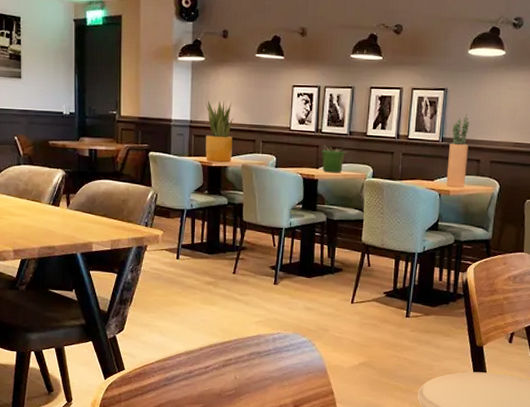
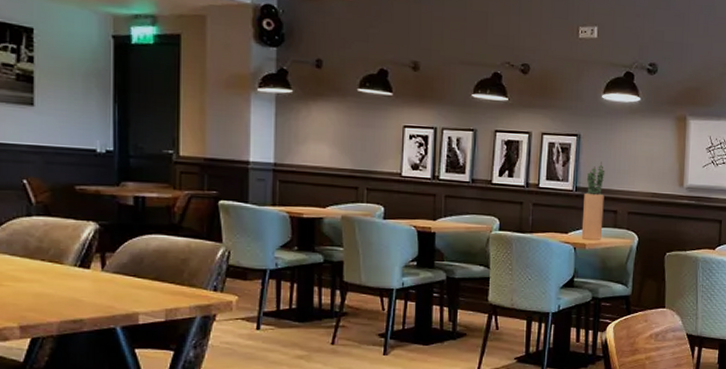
planter: present [205,100,234,163] -> none [293,140,331,213]
planter: present [322,146,346,173] -> none [439,194,468,226]

